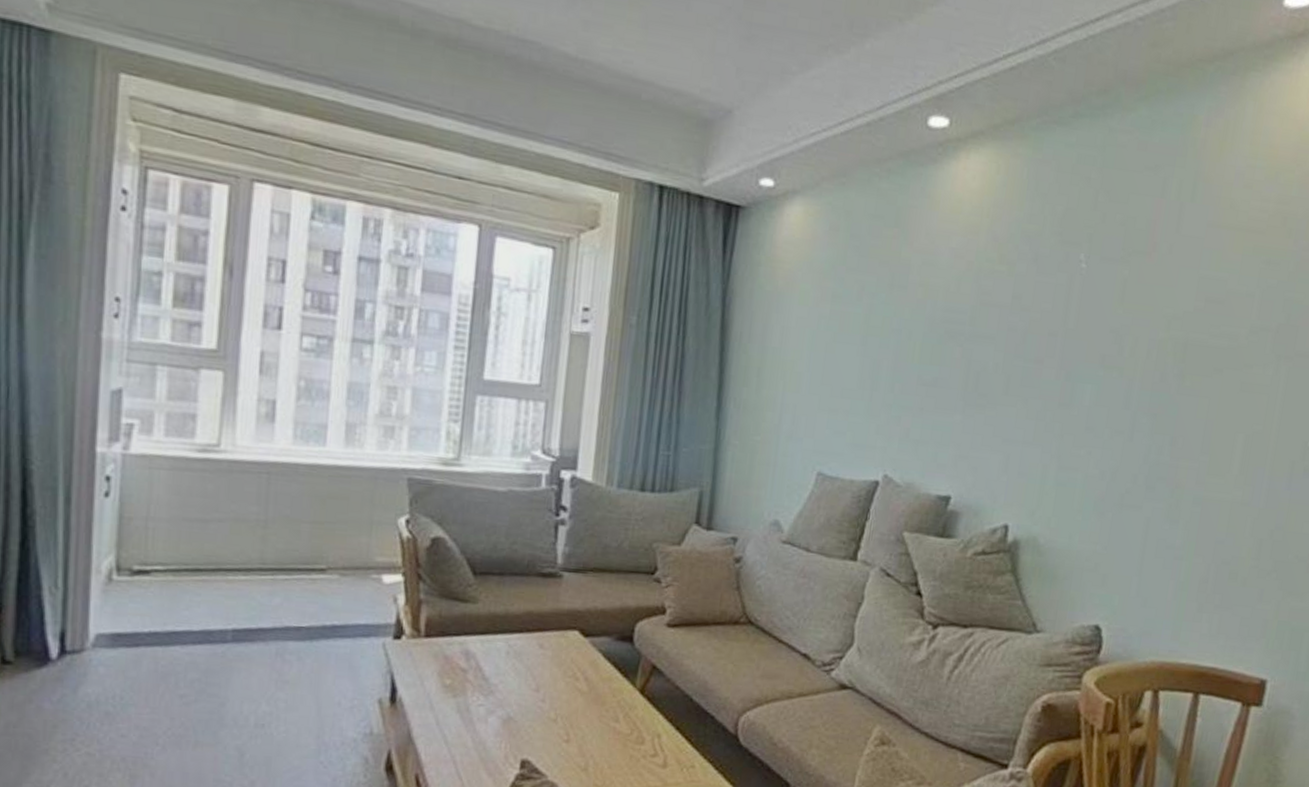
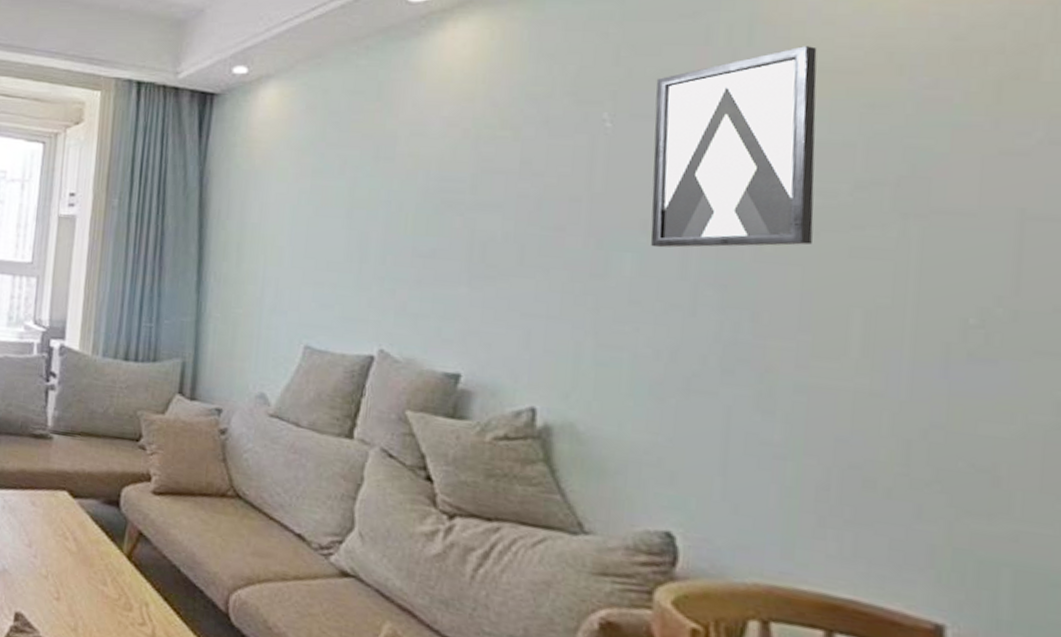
wall art: none [1106,205,1238,381] -> present [650,46,817,248]

